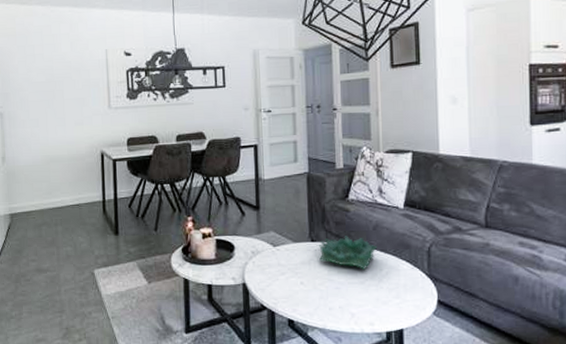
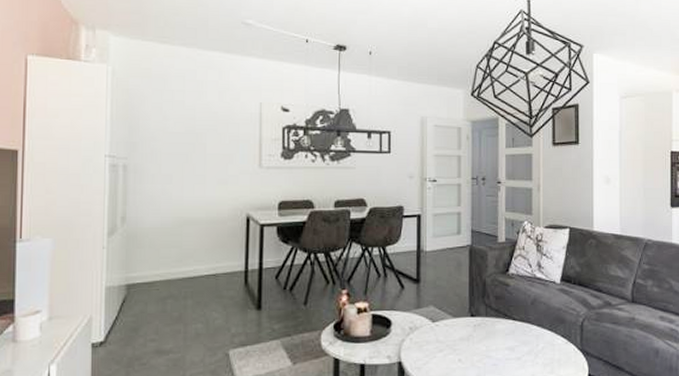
decorative bowl: present [319,236,377,270] -> none [478,310,534,345]

